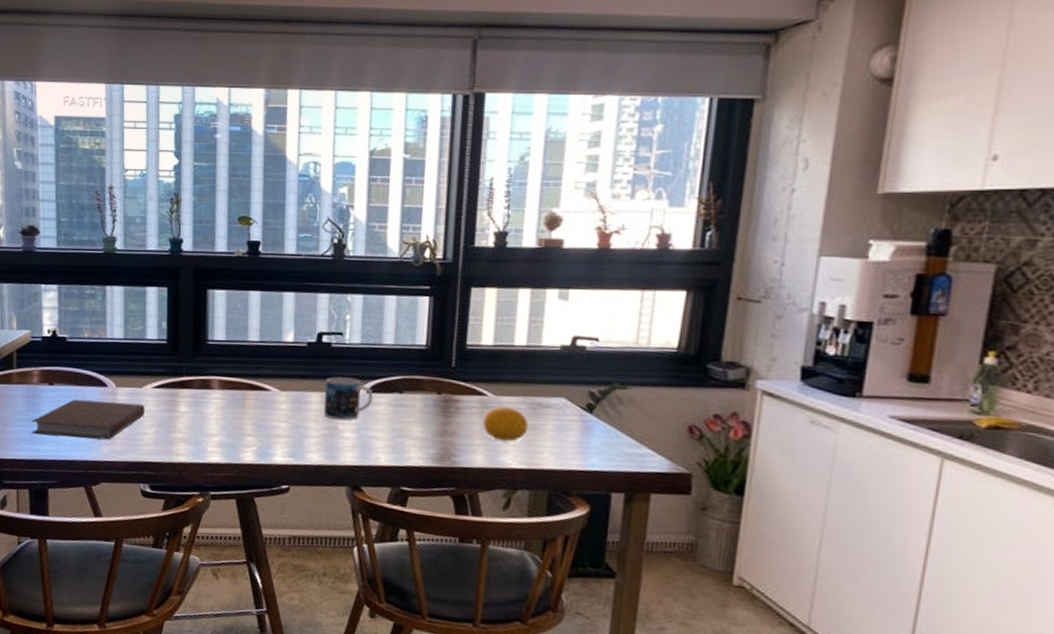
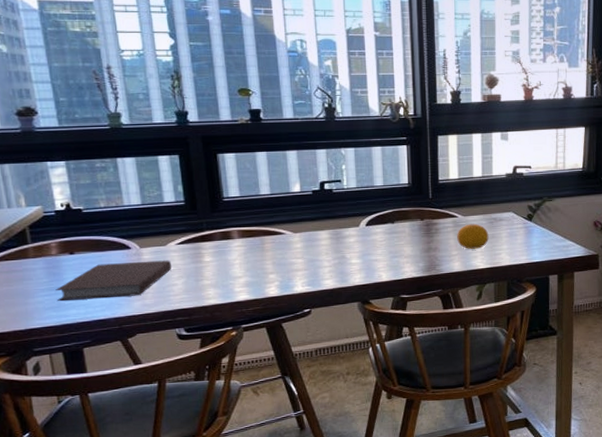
mug: present [323,376,374,421] -> none [331,215,372,251]

